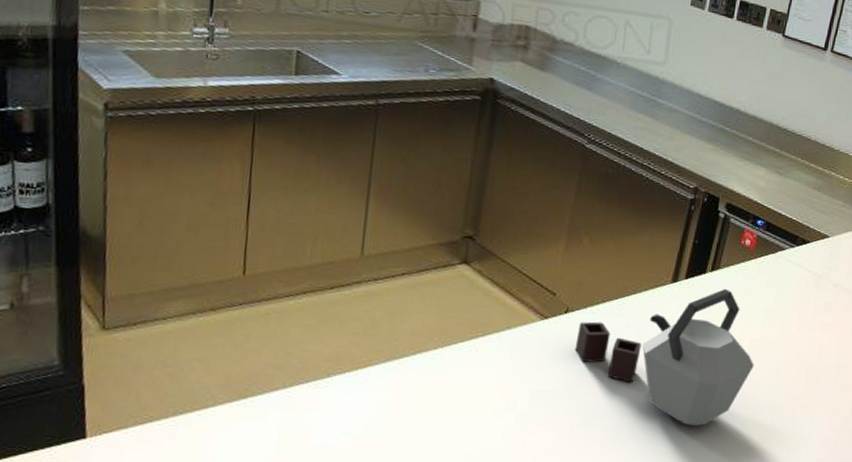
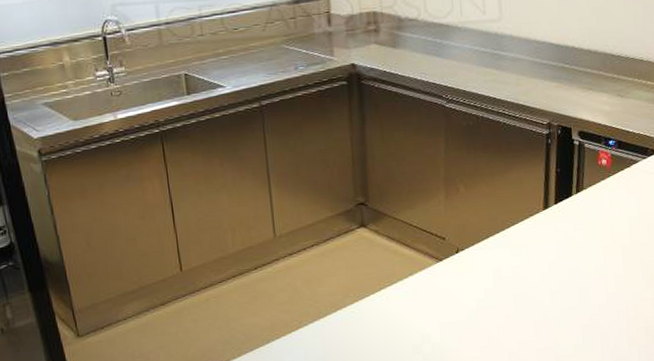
kettle: present [575,288,754,427] -> none [470,205,630,330]

